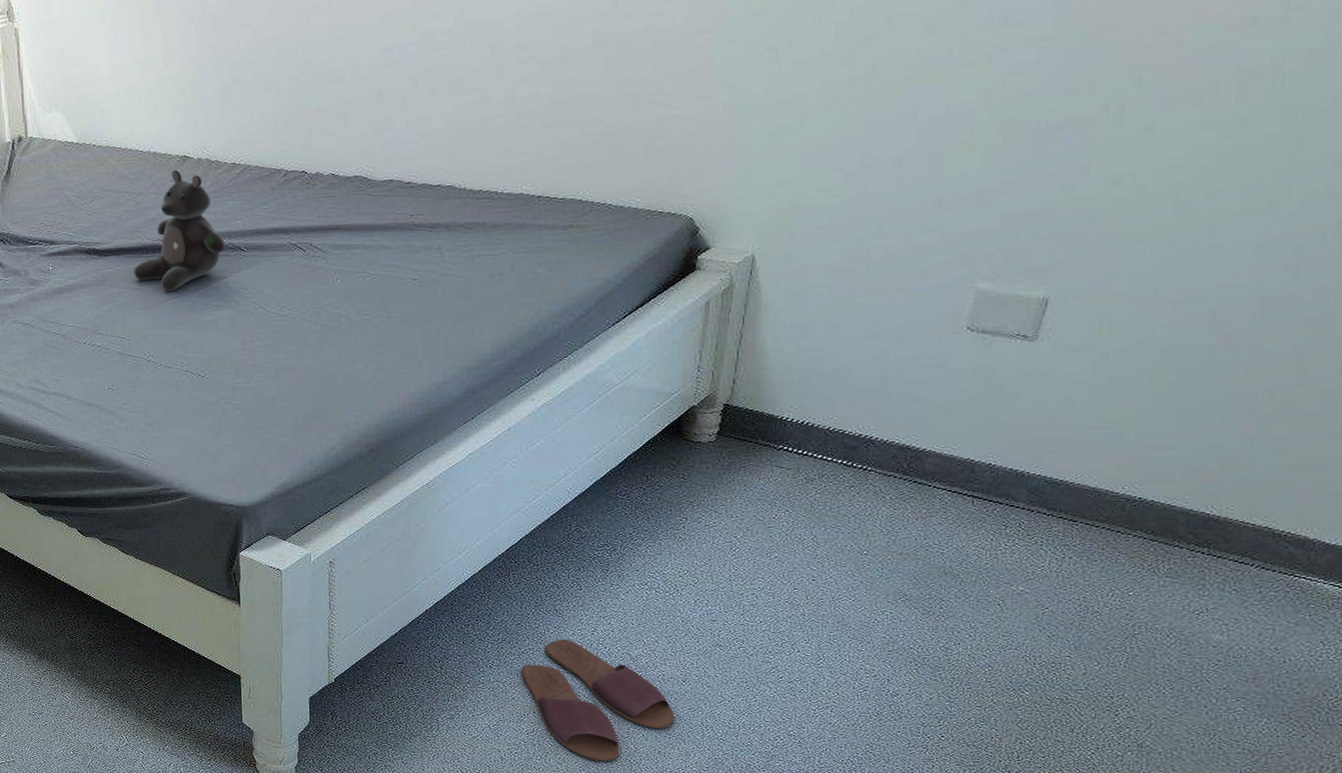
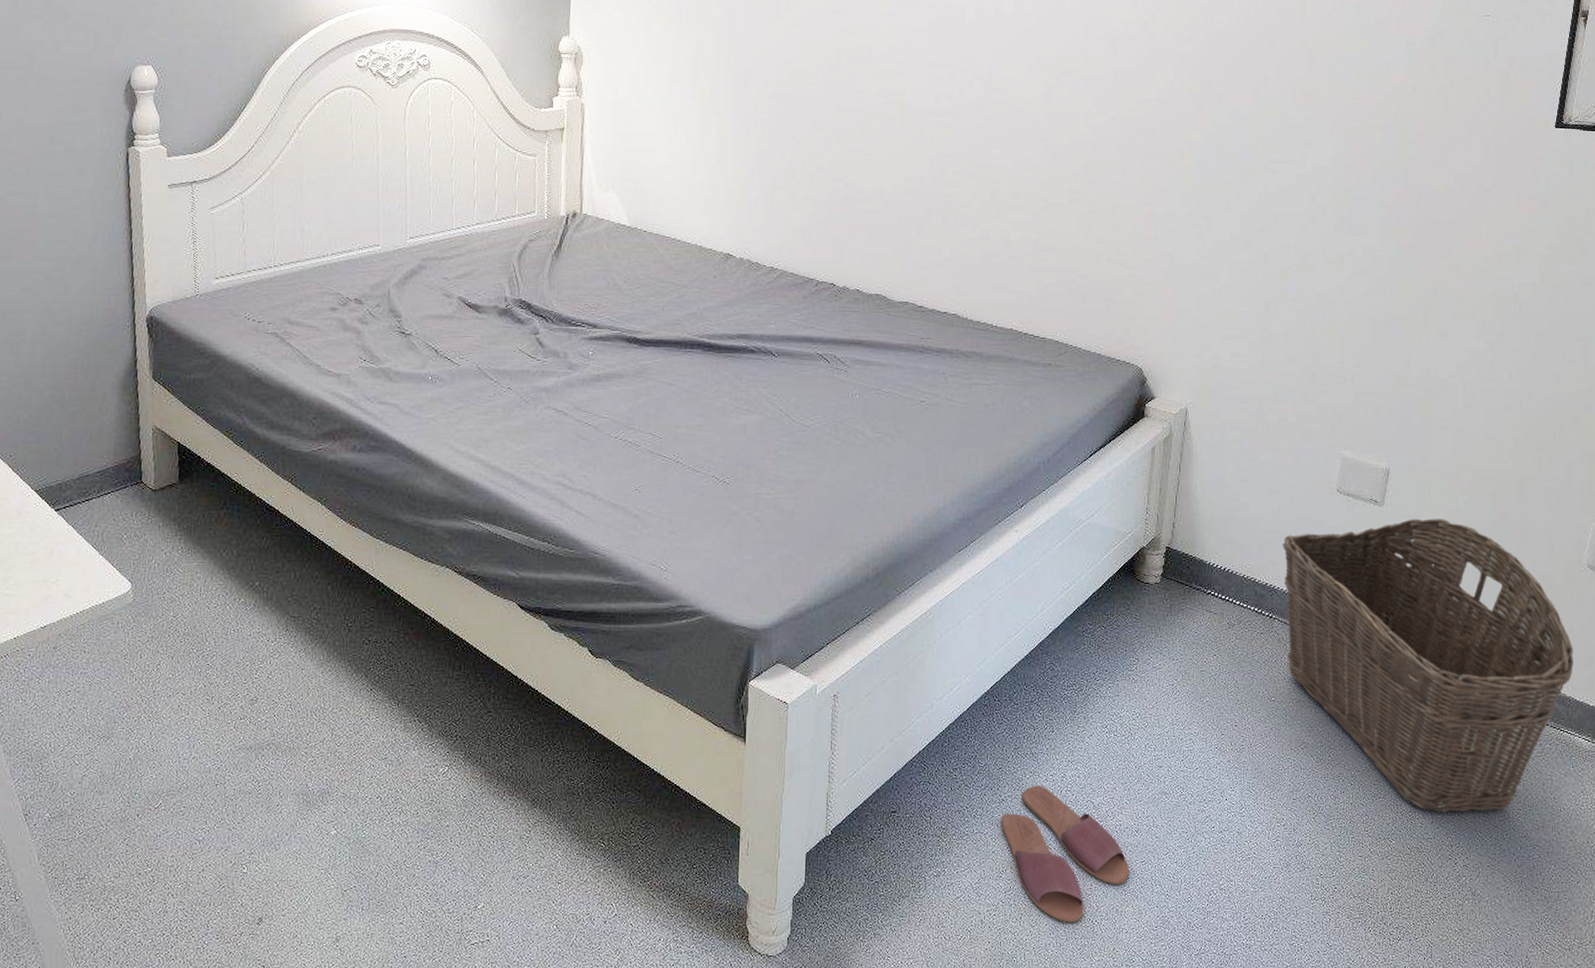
stuffed animal: present [134,169,226,292] -> none [671,266,759,390]
wicker basket: none [883,349,1327,664] -> present [1282,518,1574,813]

